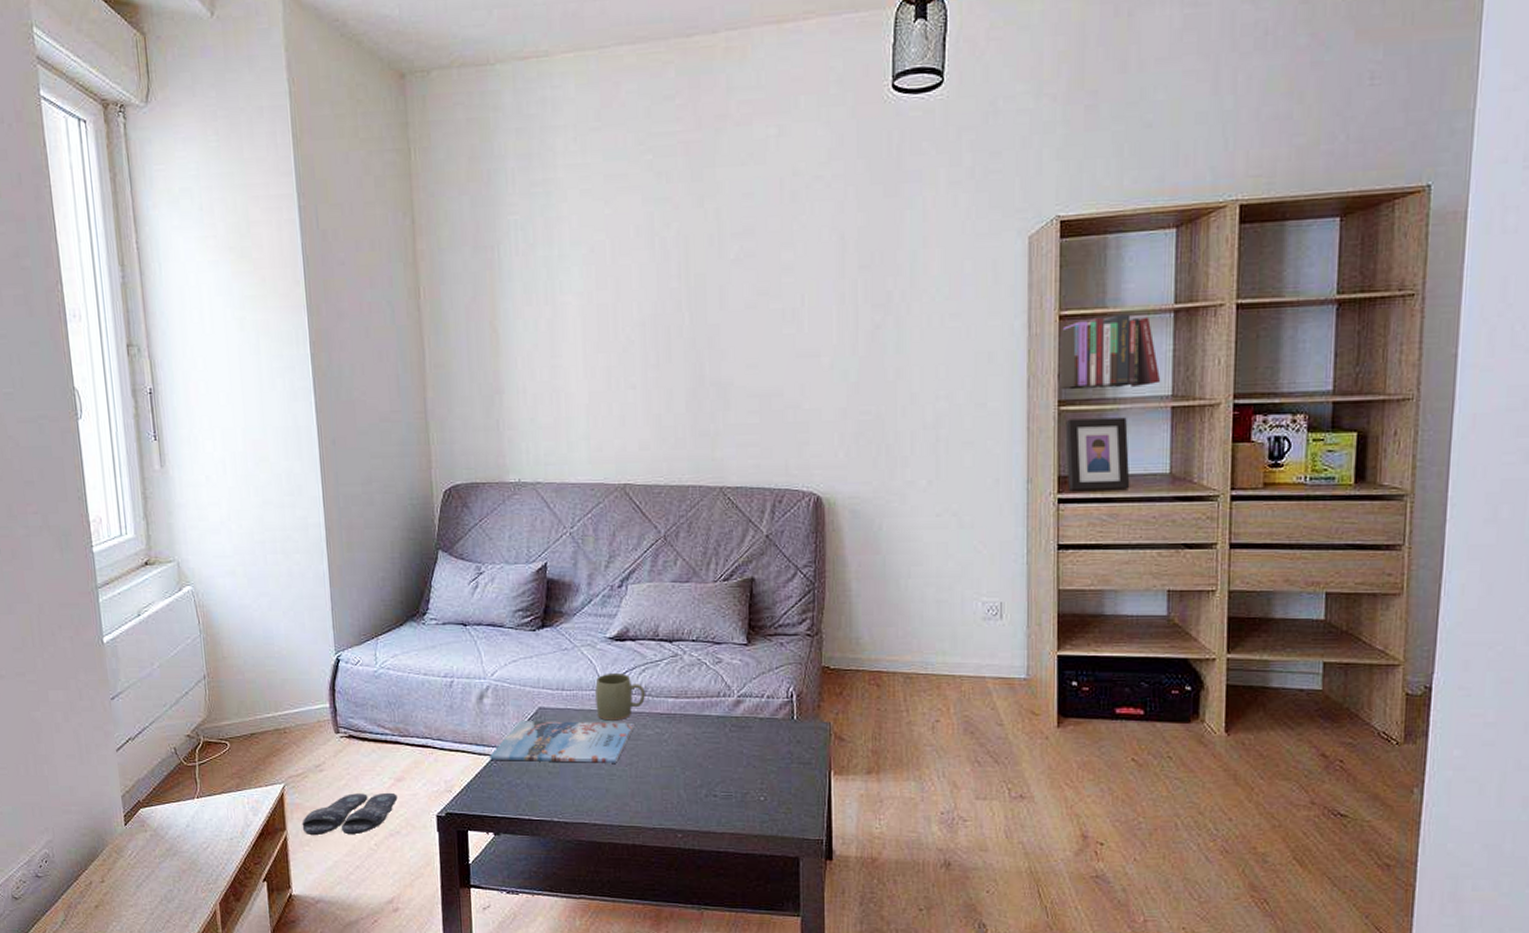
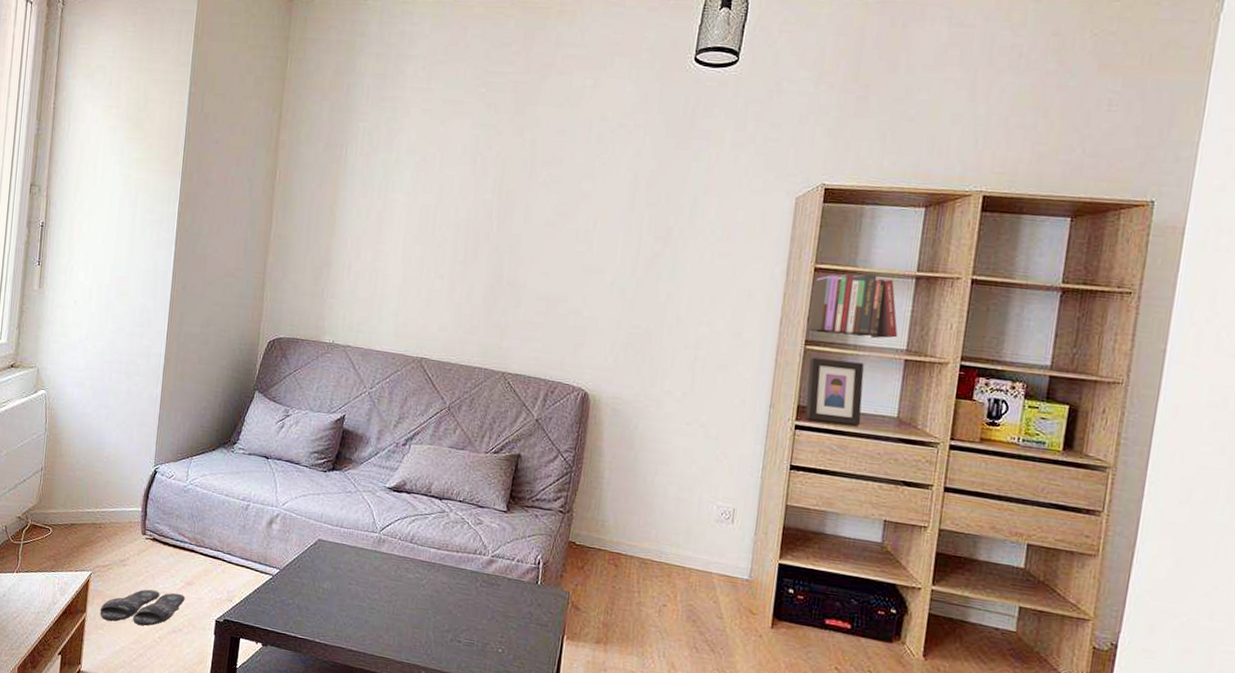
magazine: present [490,721,635,763] -> none [269,548,399,599]
mug: present [594,672,645,721] -> none [367,518,412,562]

